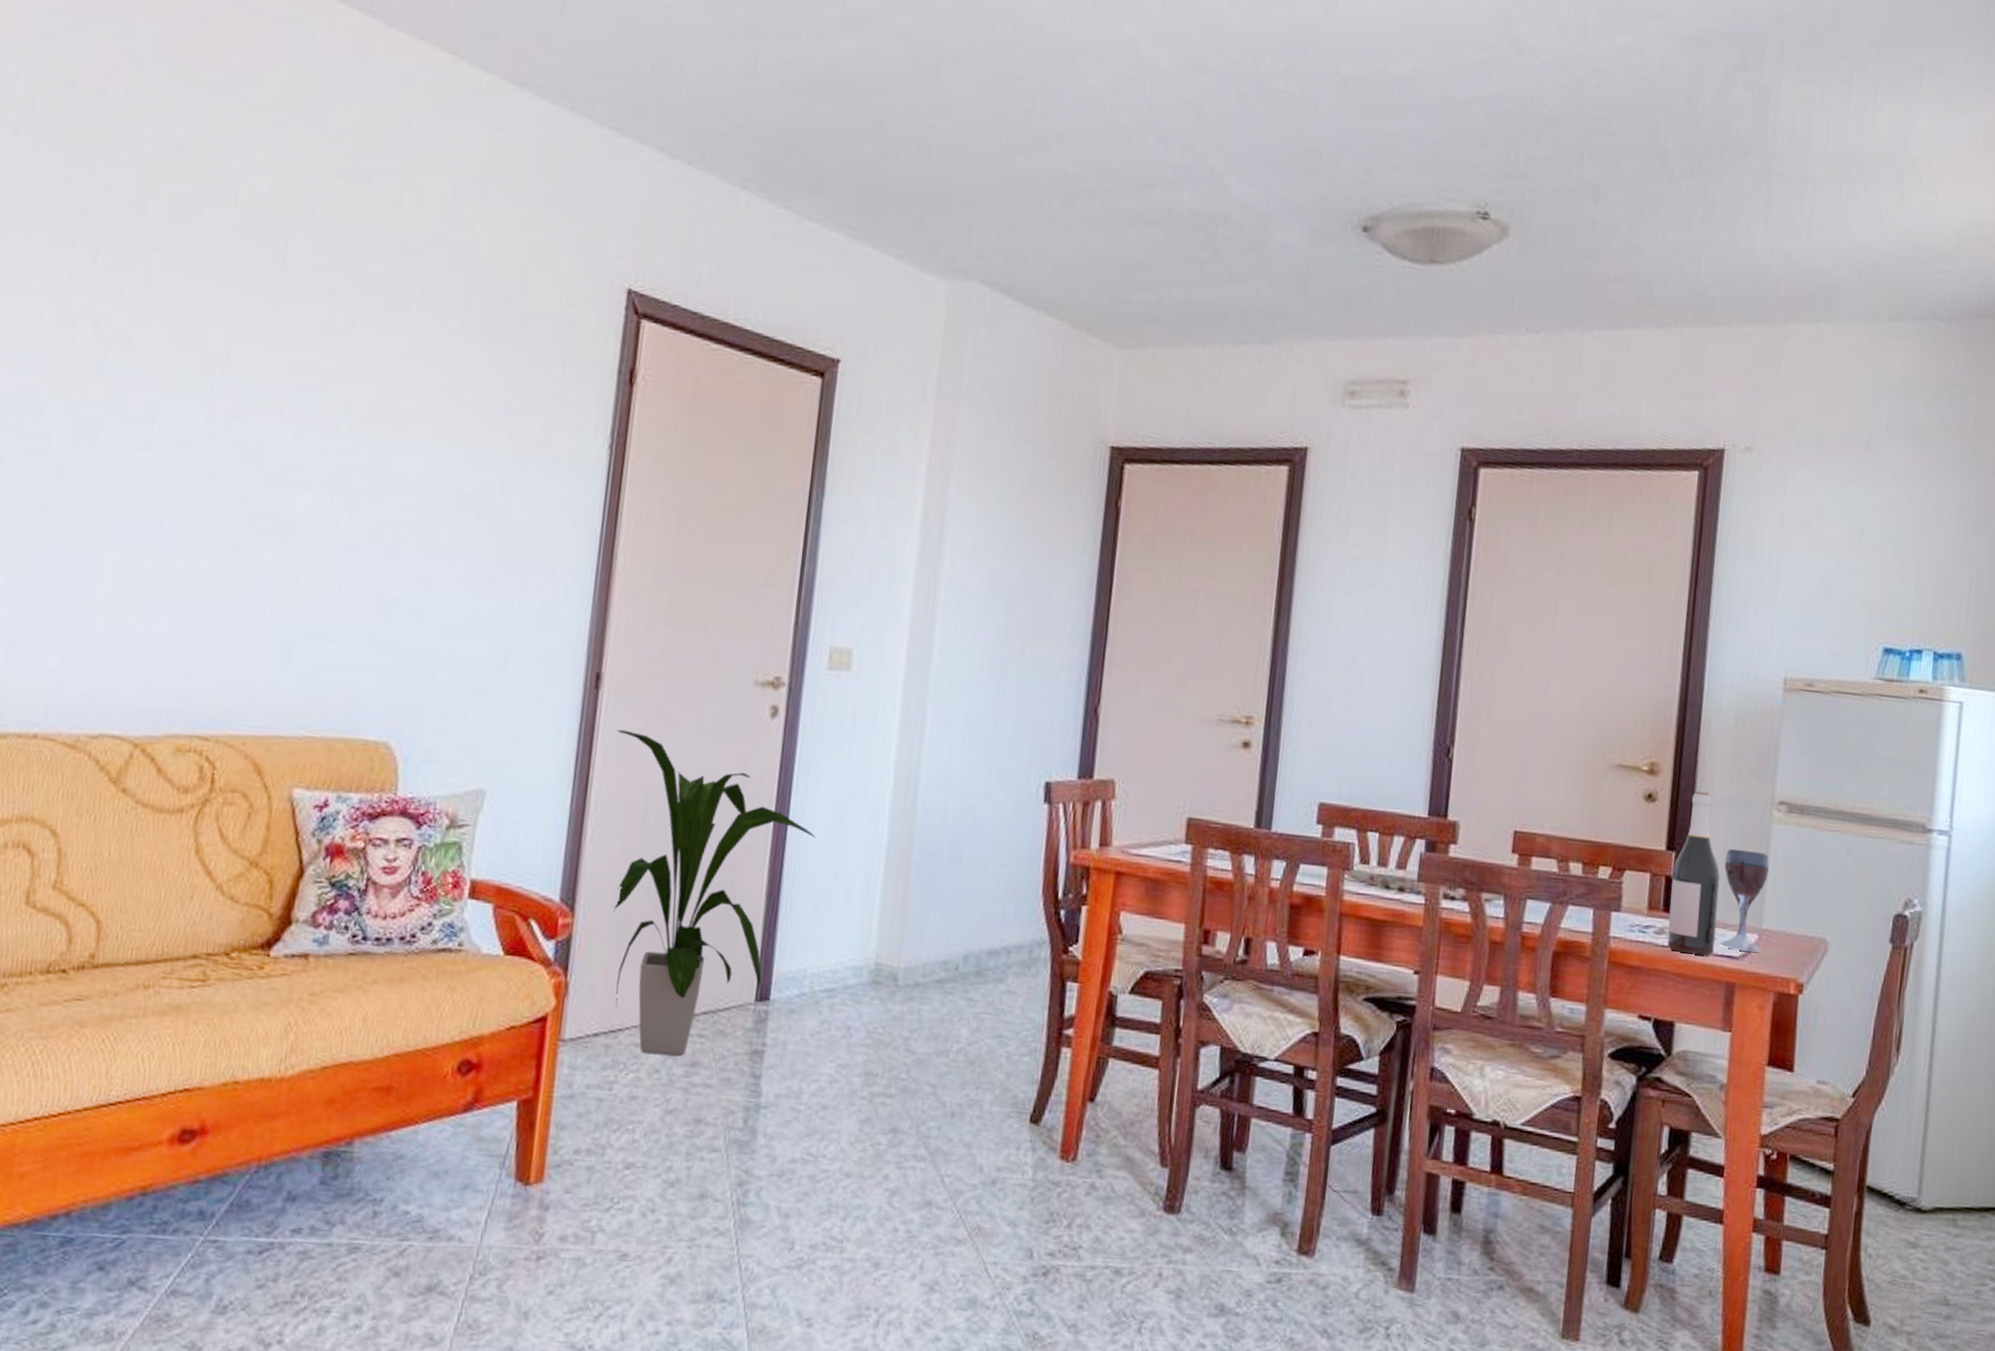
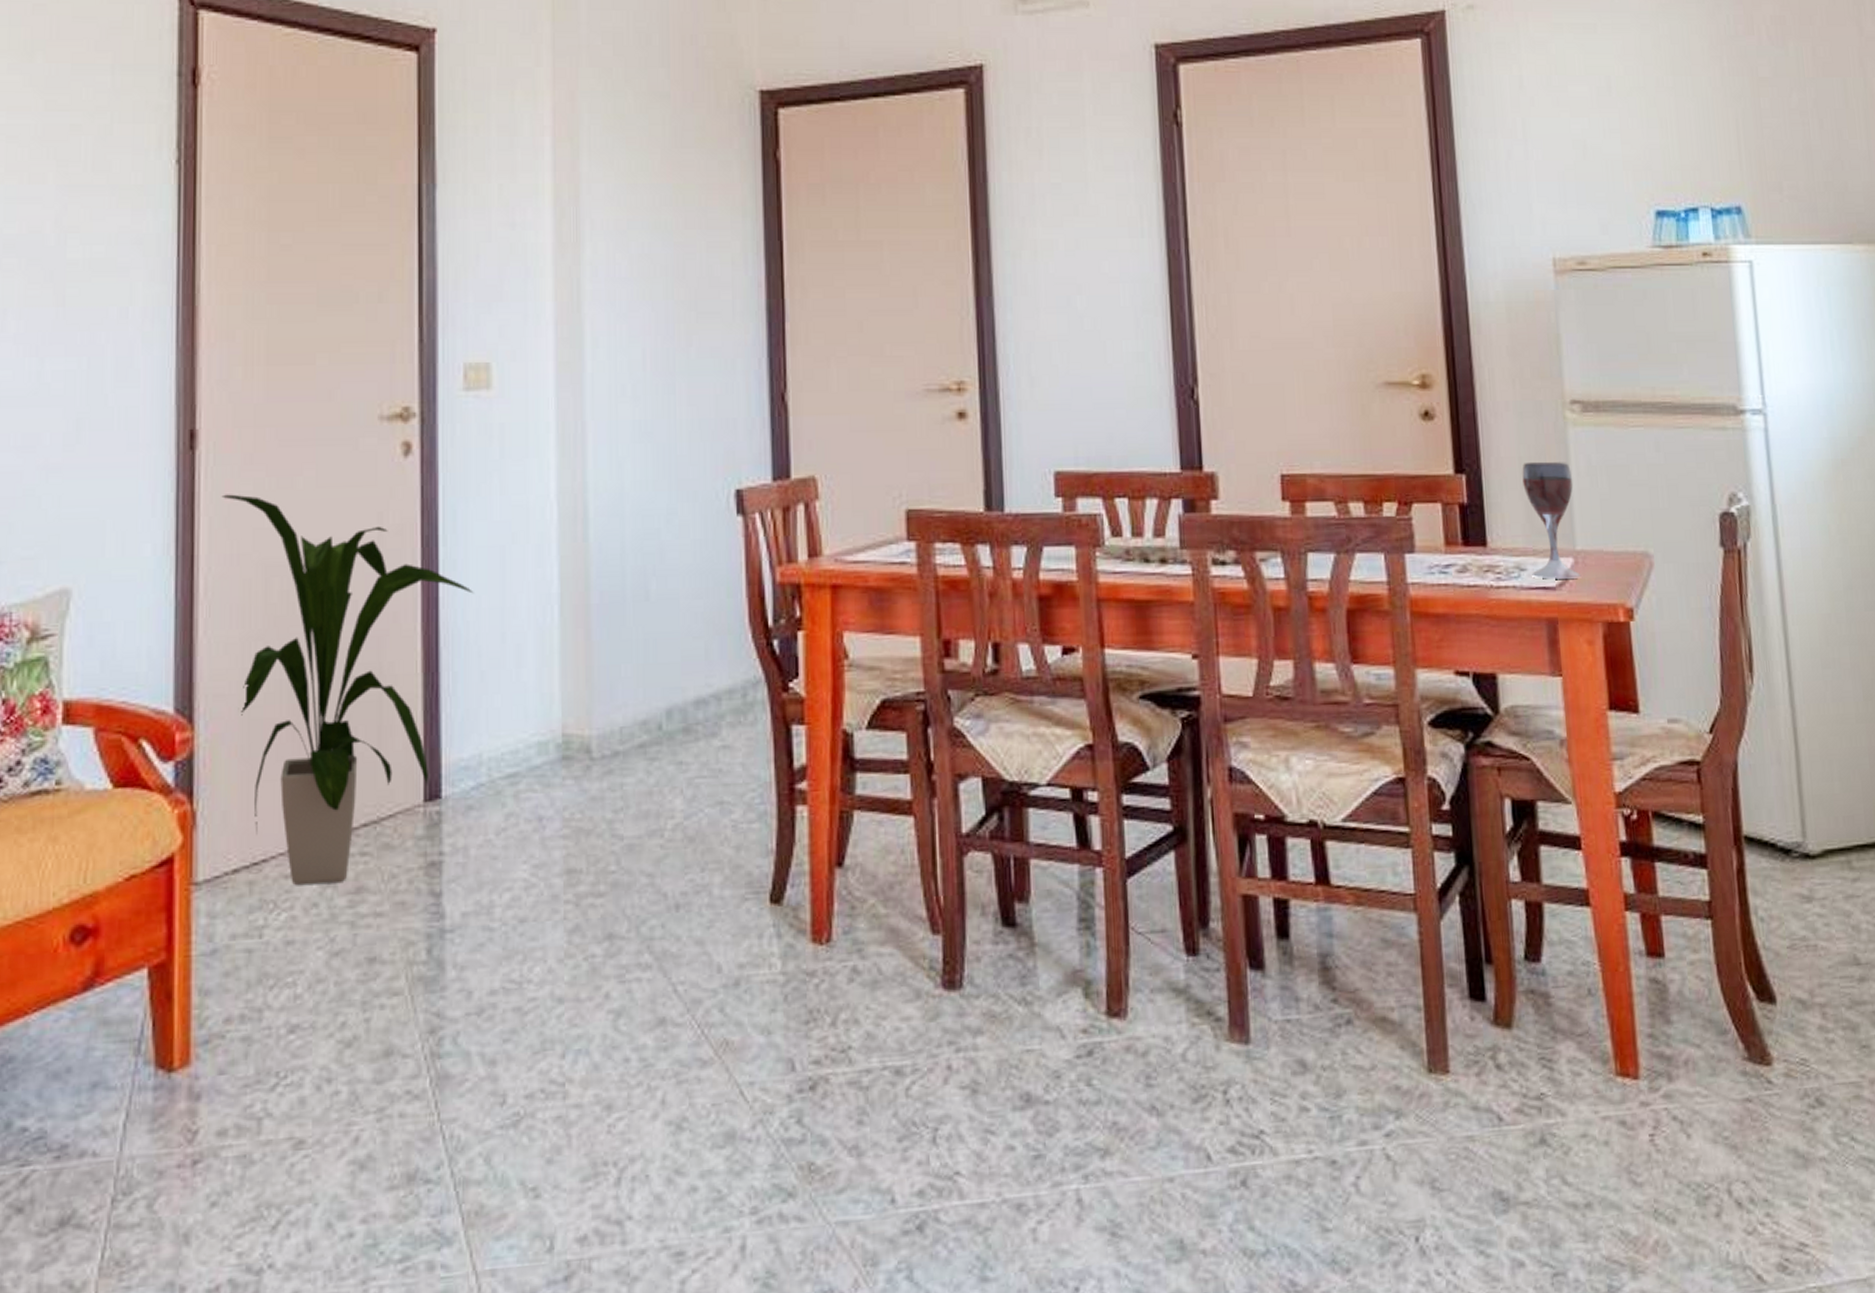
wine bottle: present [1667,791,1720,956] -> none [1465,401,1528,591]

